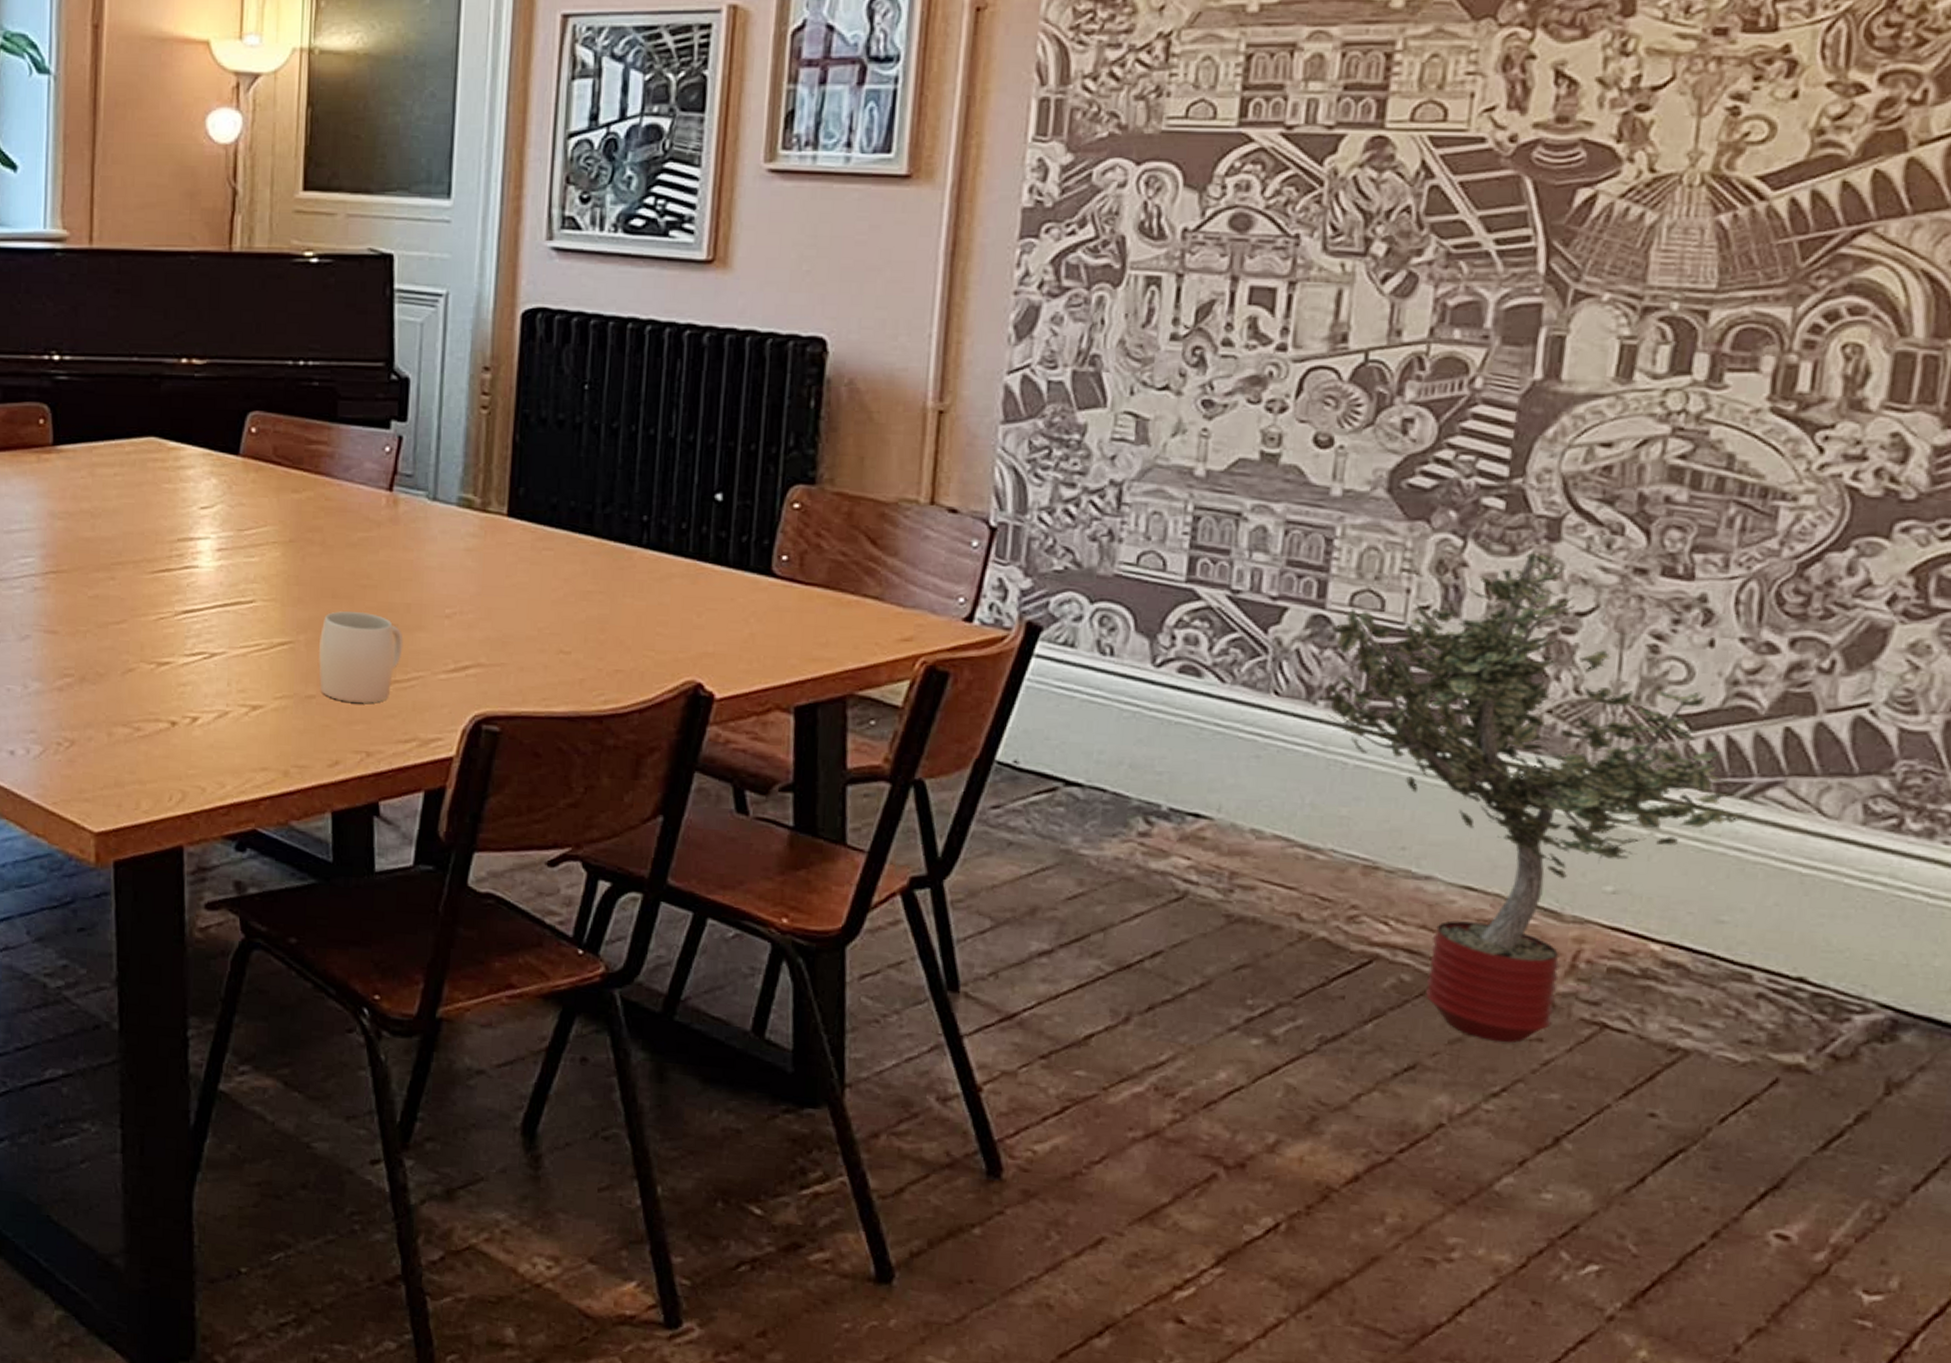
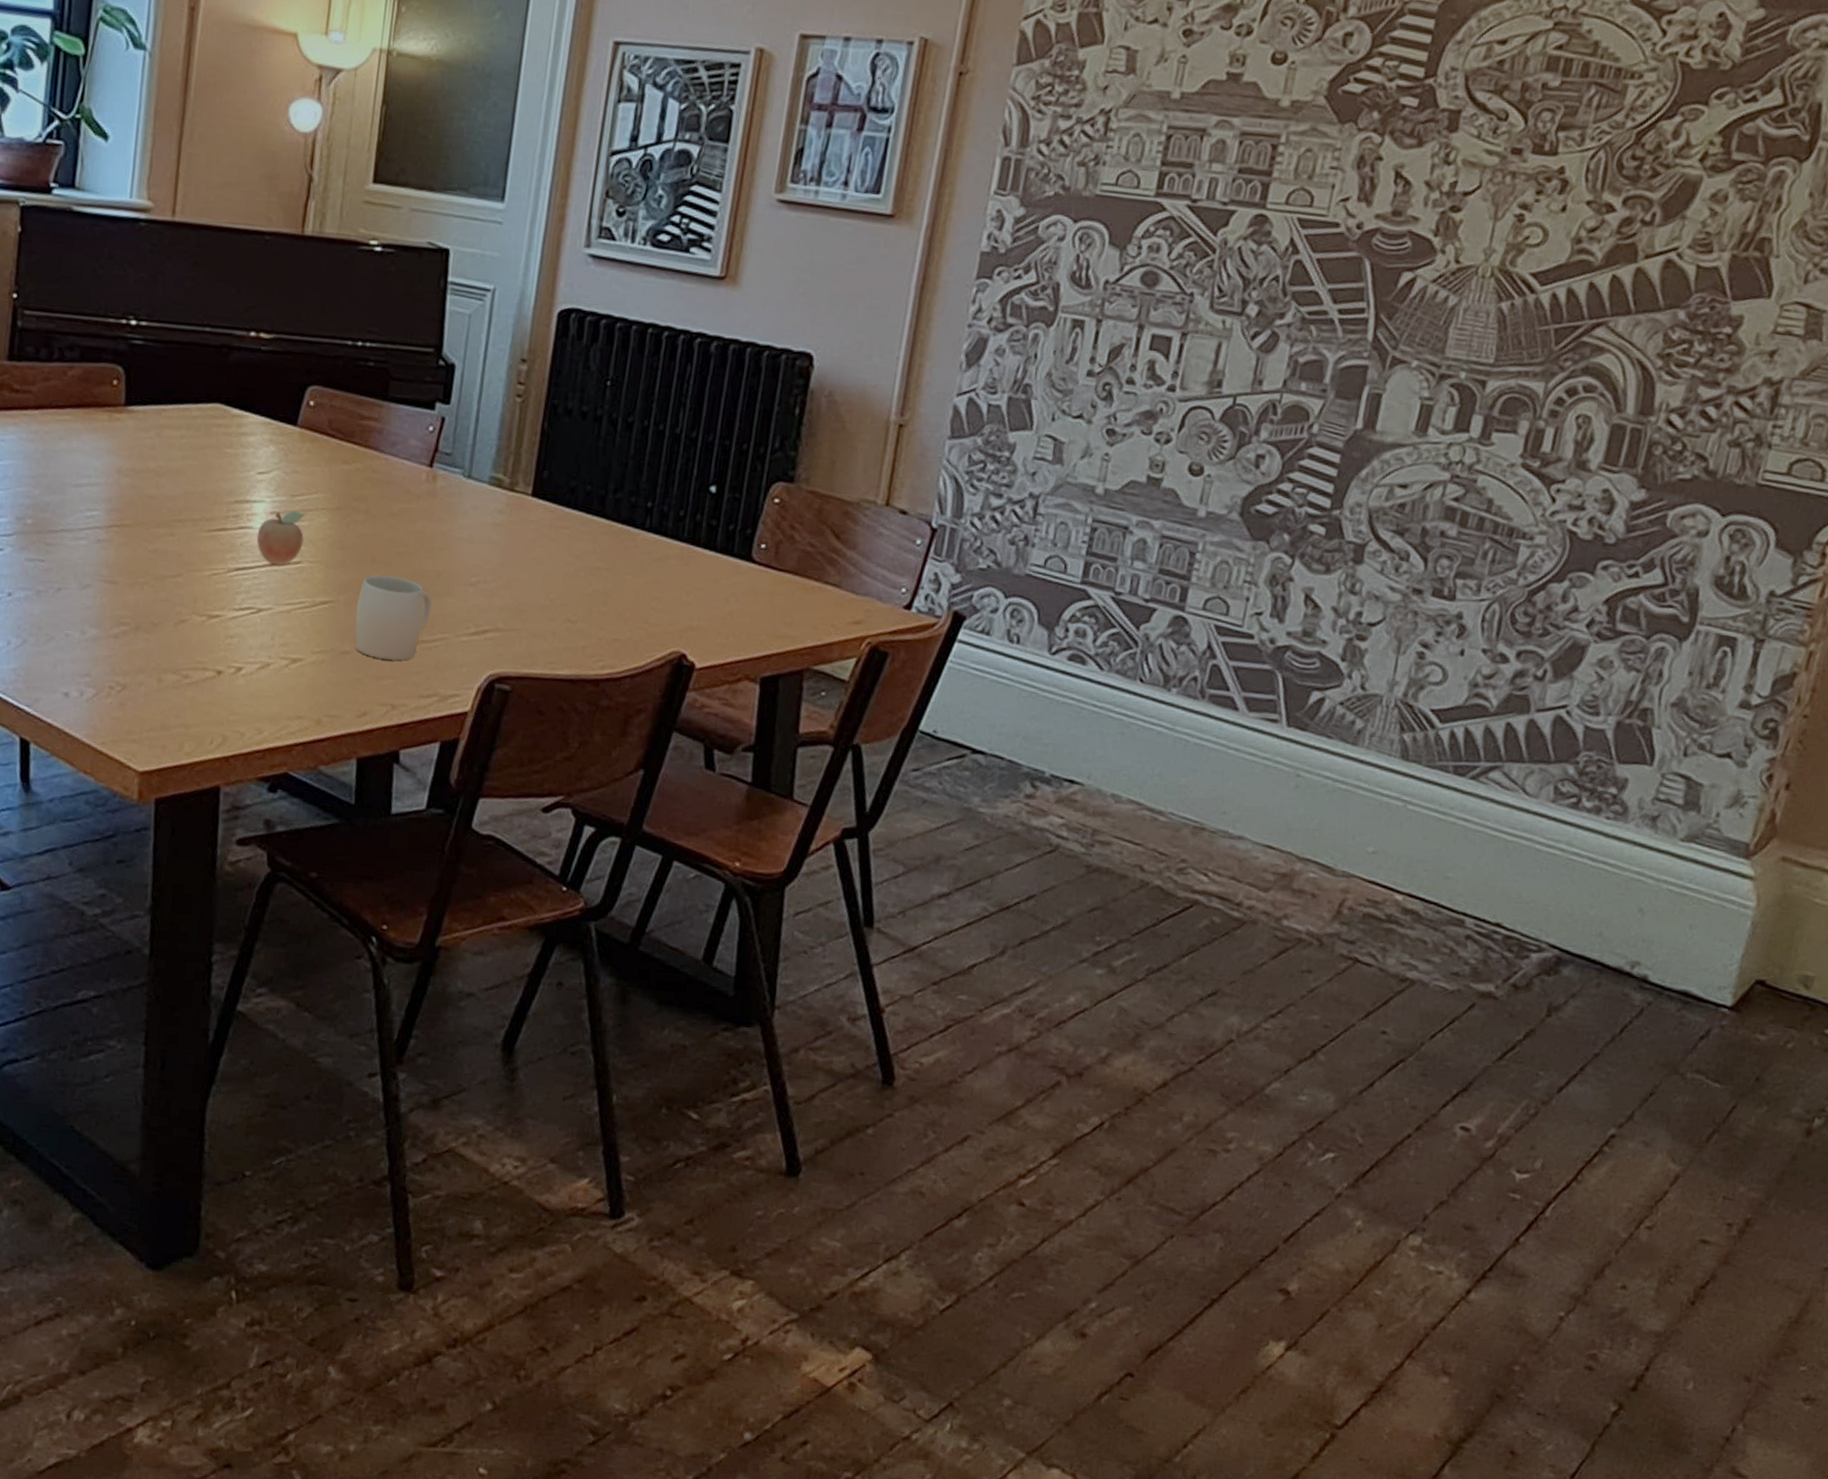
fruit: none [204,545,256,605] -> present [256,510,306,565]
potted tree: present [1322,550,1749,1043] -> none [1175,570,1475,974]

